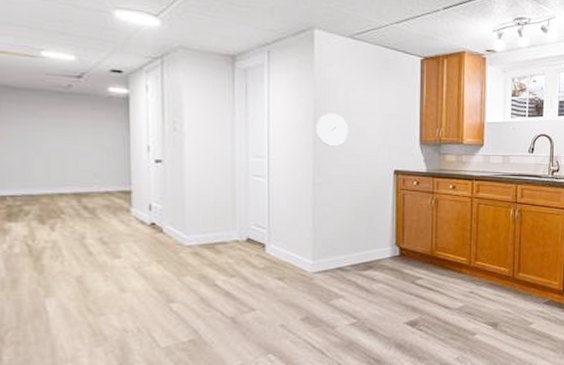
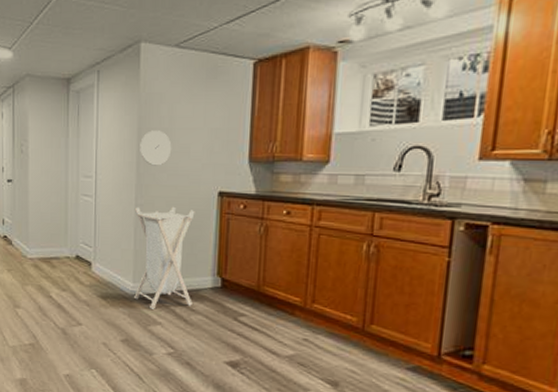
laundry hamper: none [313,184,373,284] -> present [134,206,195,309]

